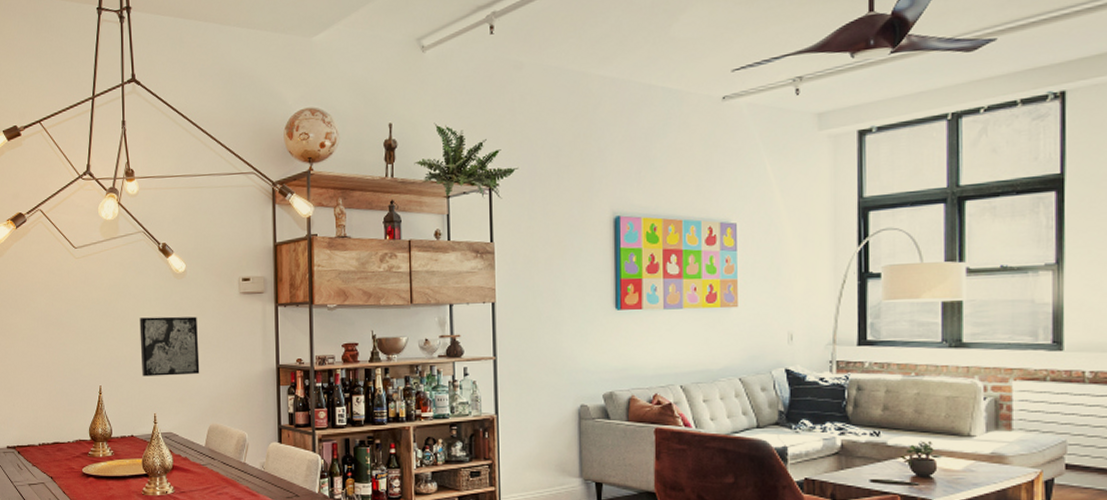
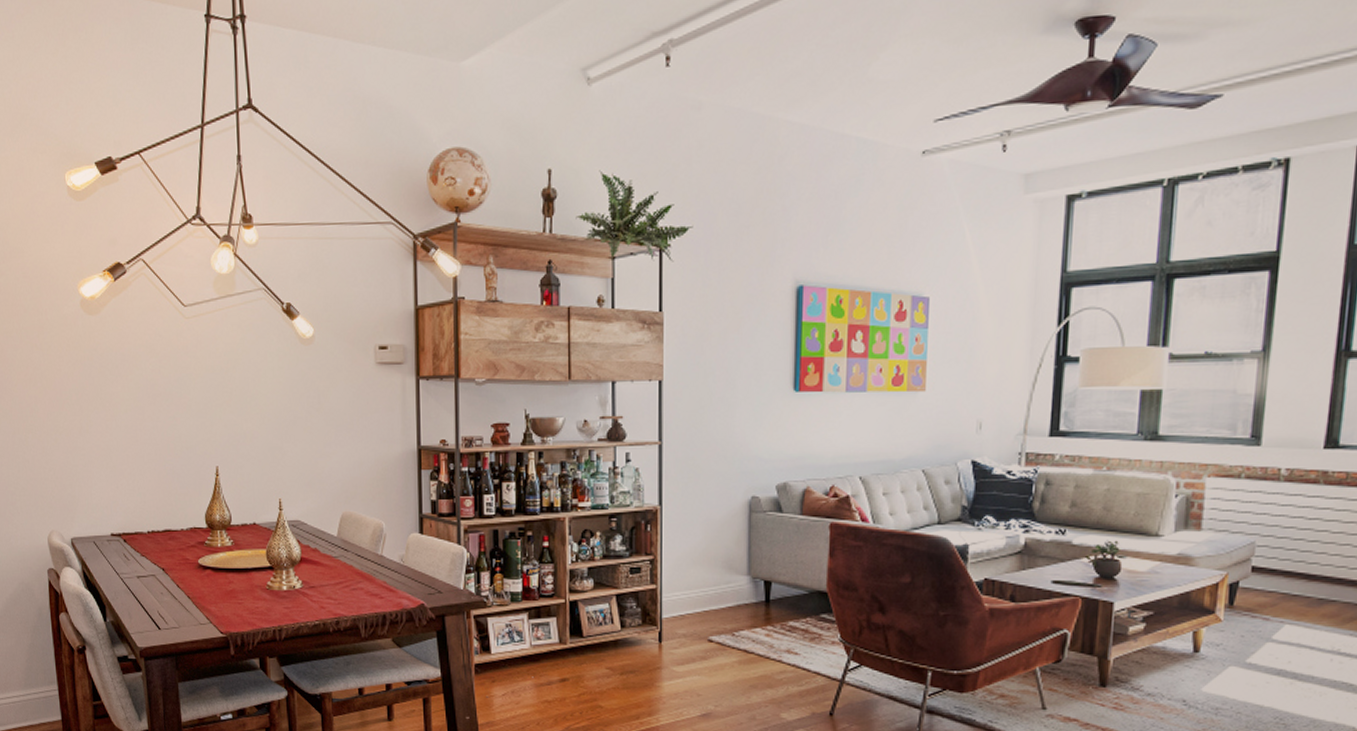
wall art: present [139,316,200,377] -> none [261,388,331,457]

